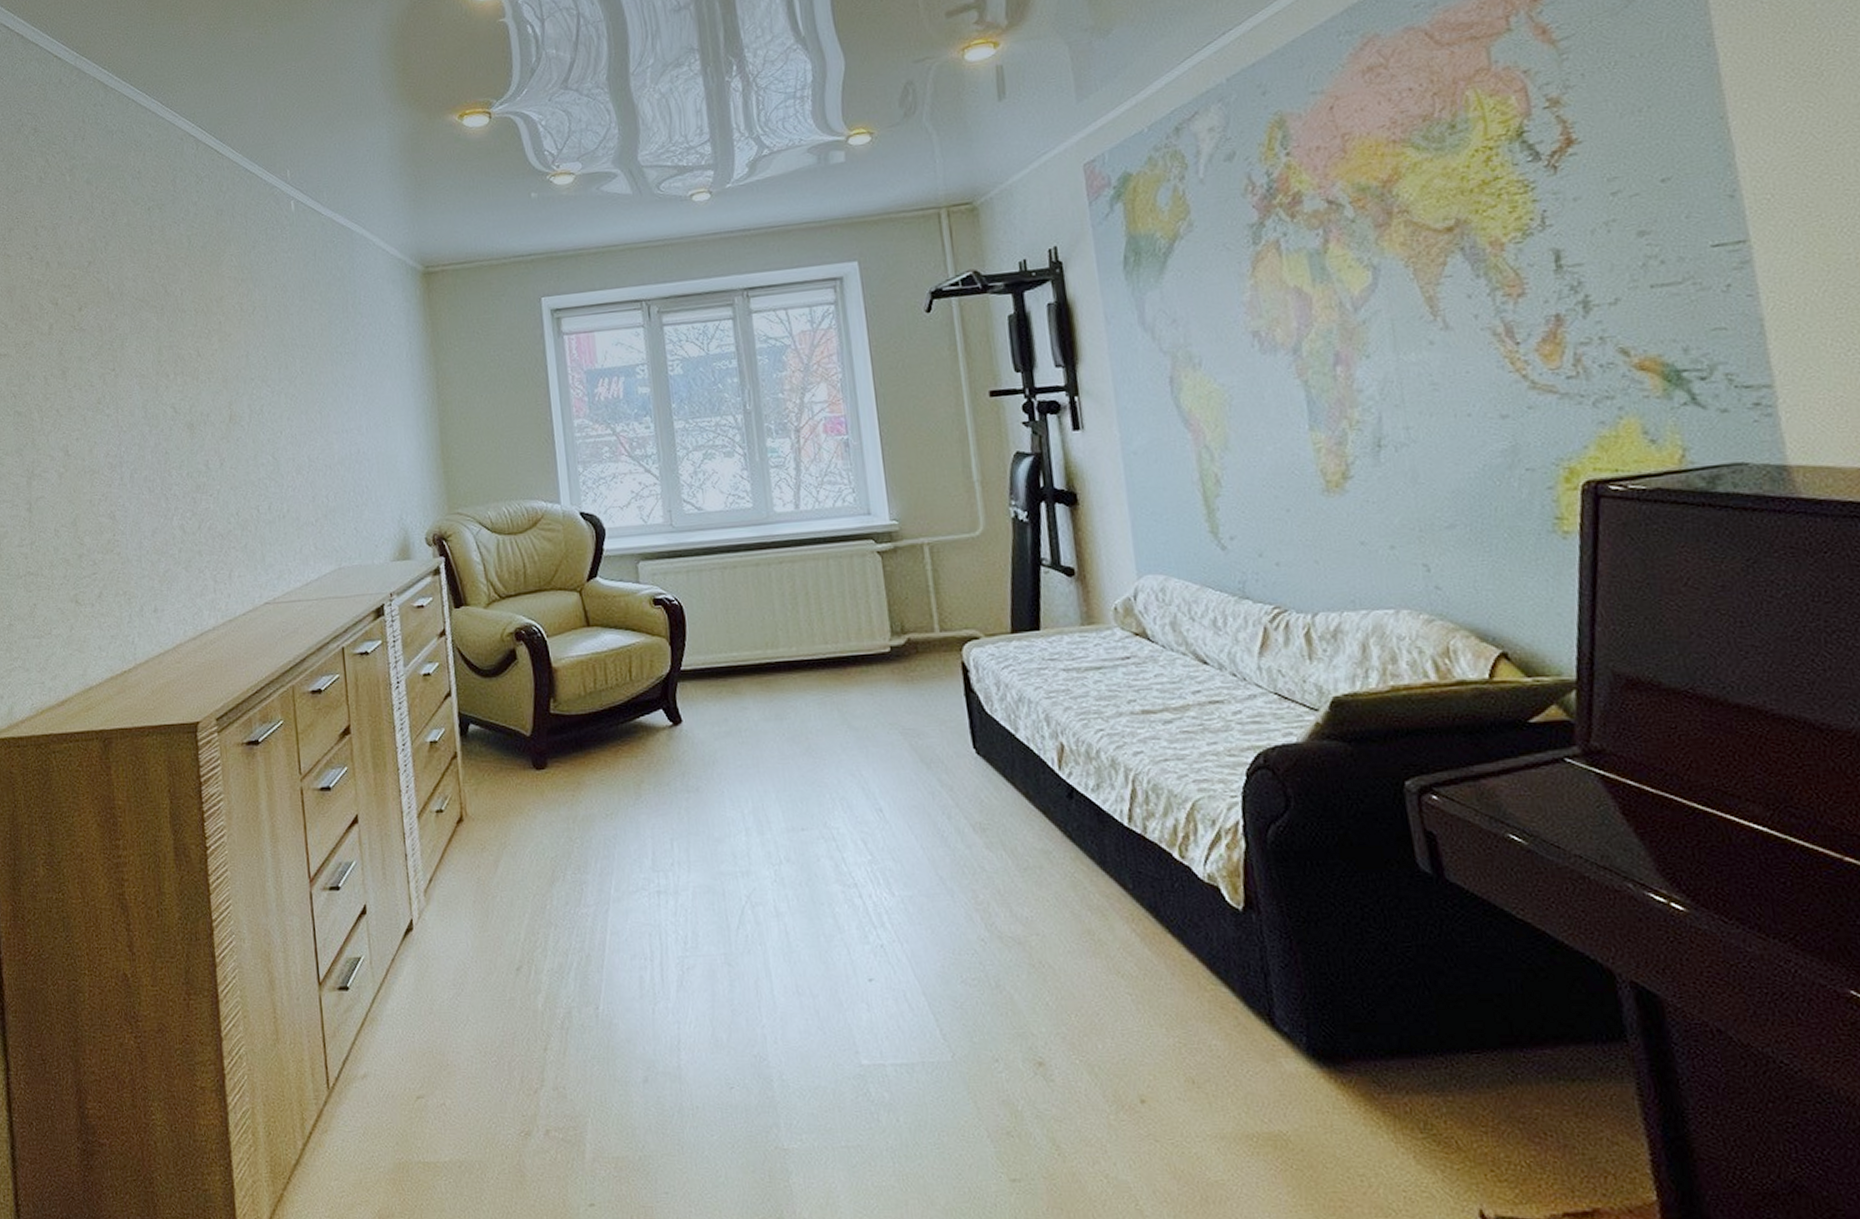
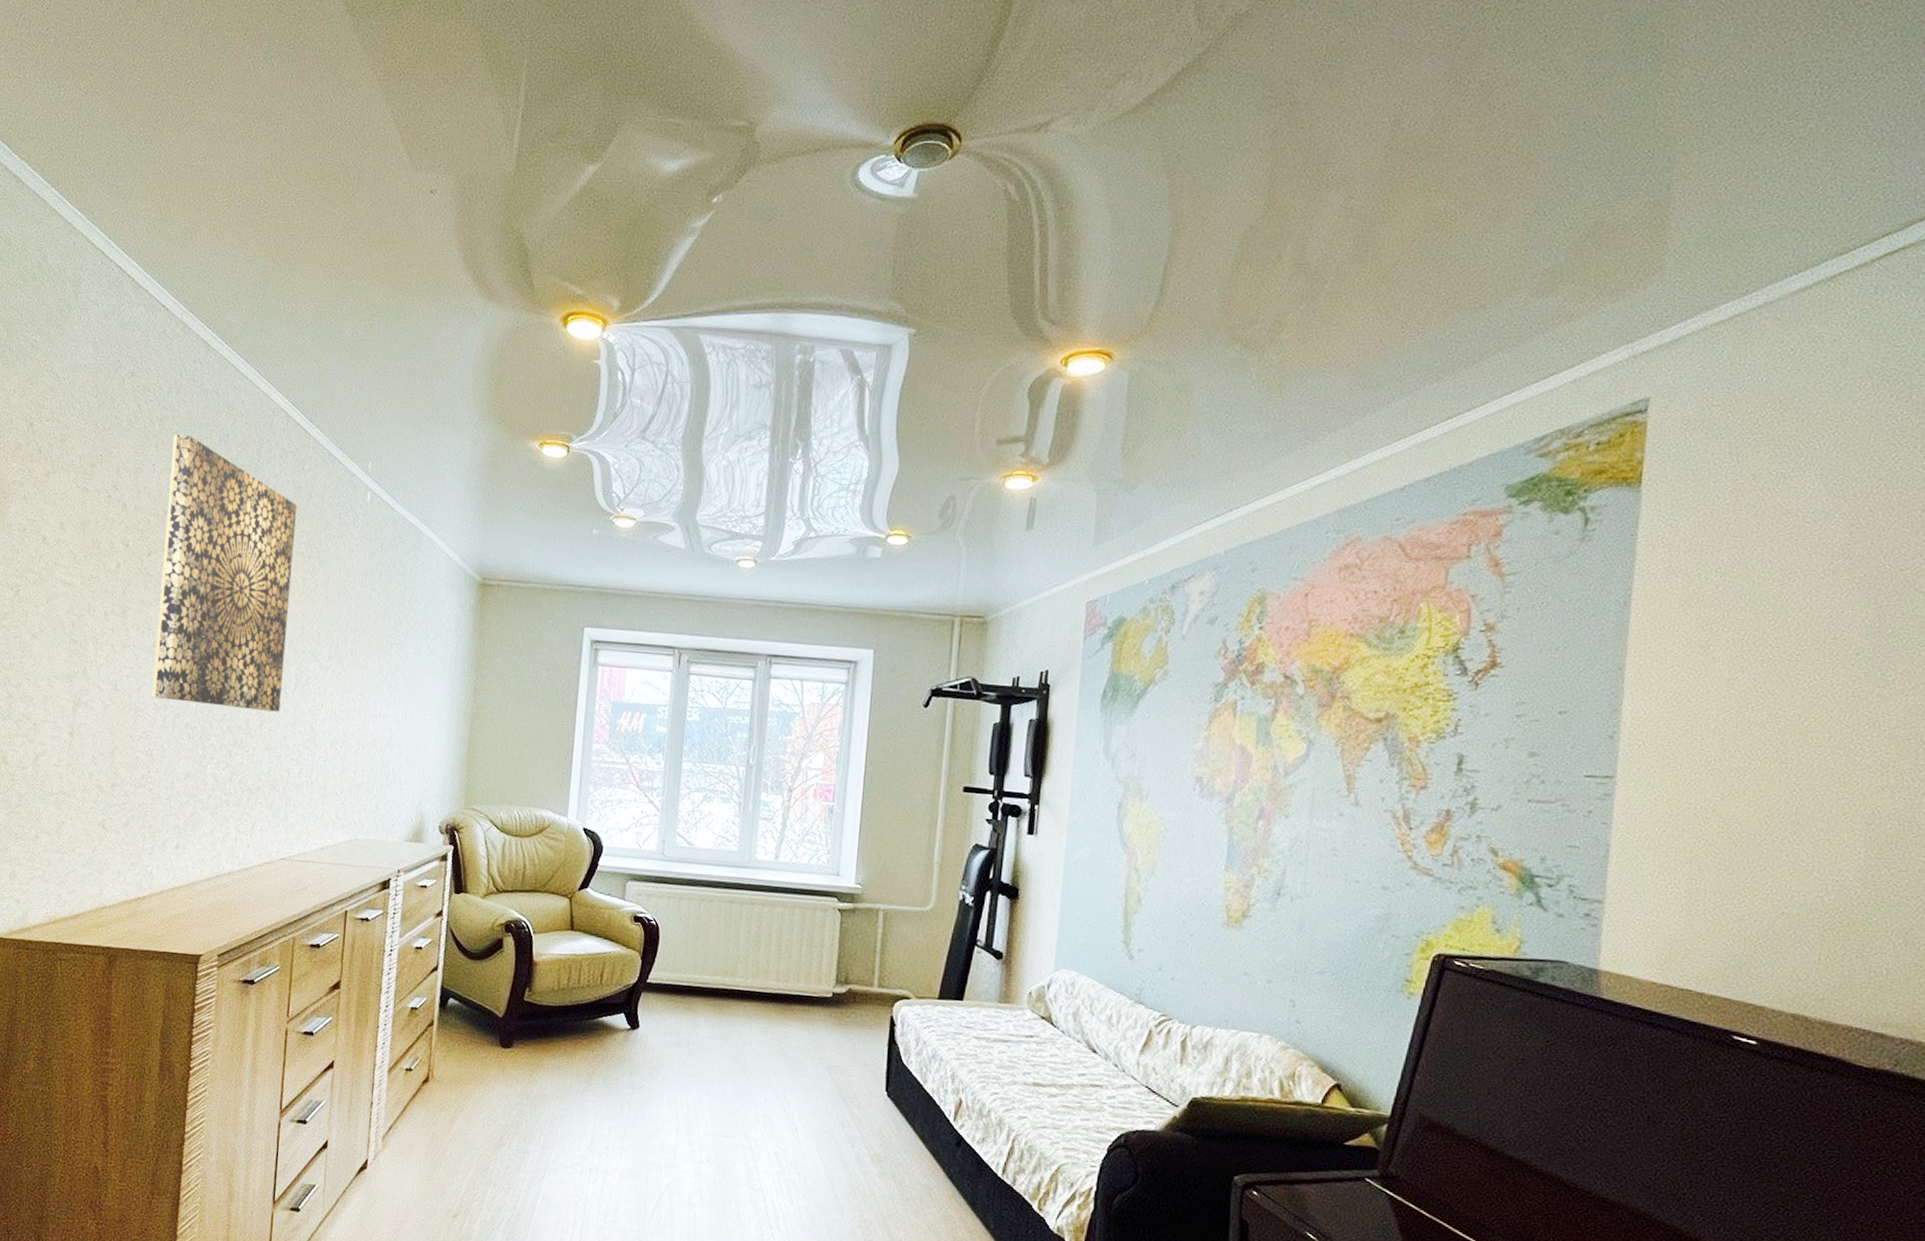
wall art: none [86,179,238,457] -> present [152,434,297,712]

